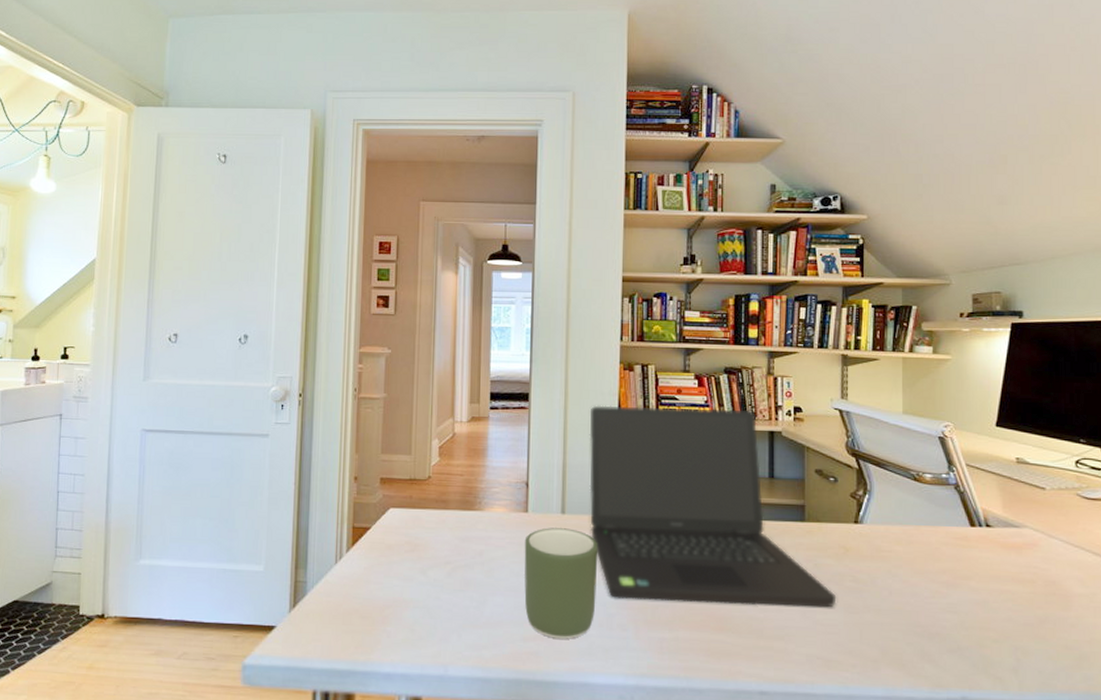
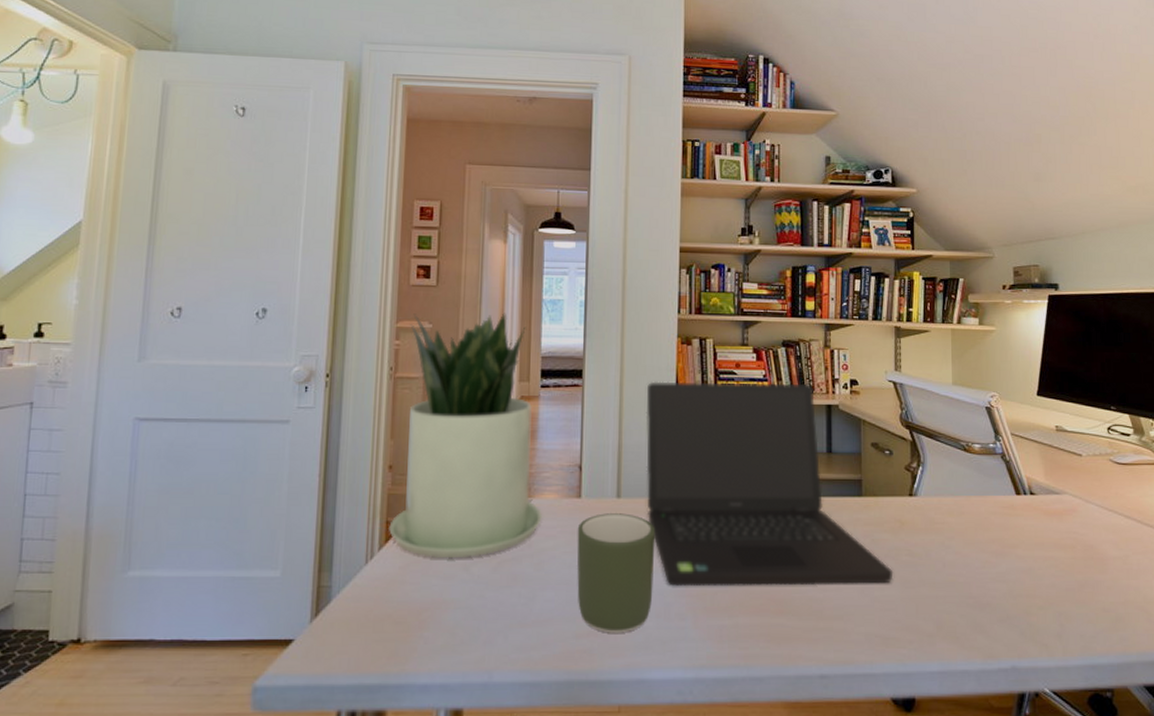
planter: none [355,339,493,563] -> present [389,313,543,559]

